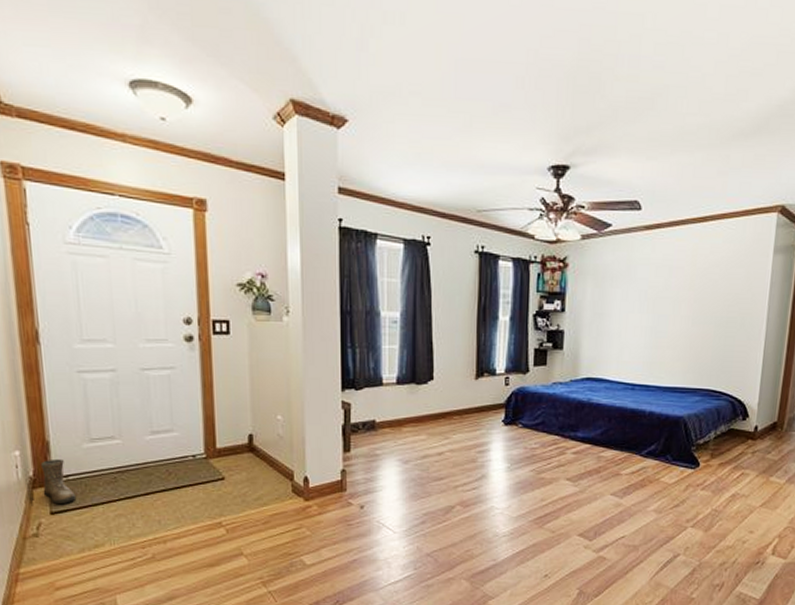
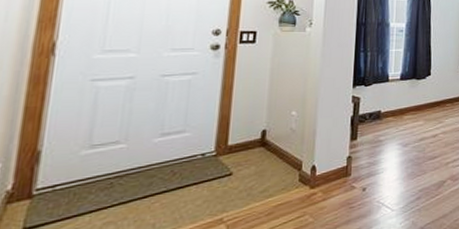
boot: present [40,458,77,505] -> none [19,168,61,219]

